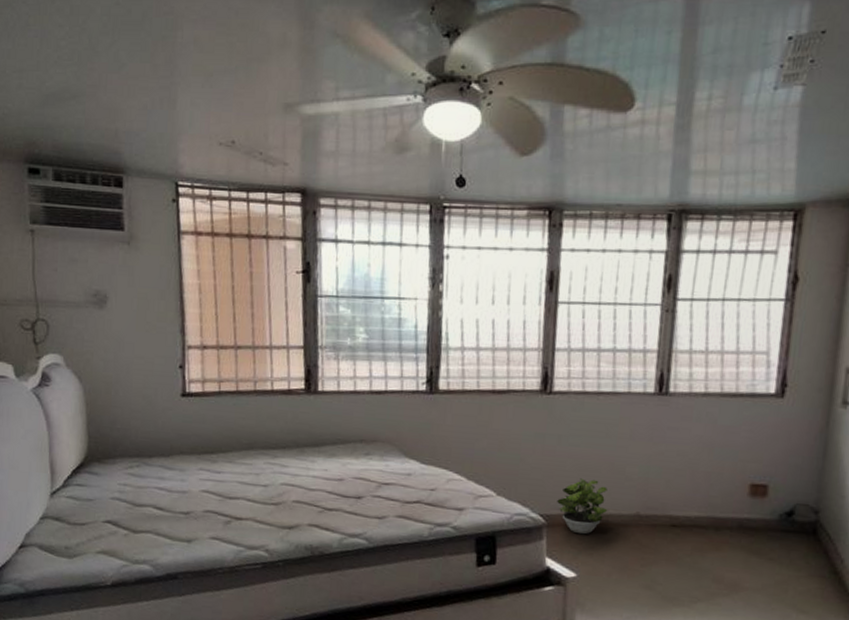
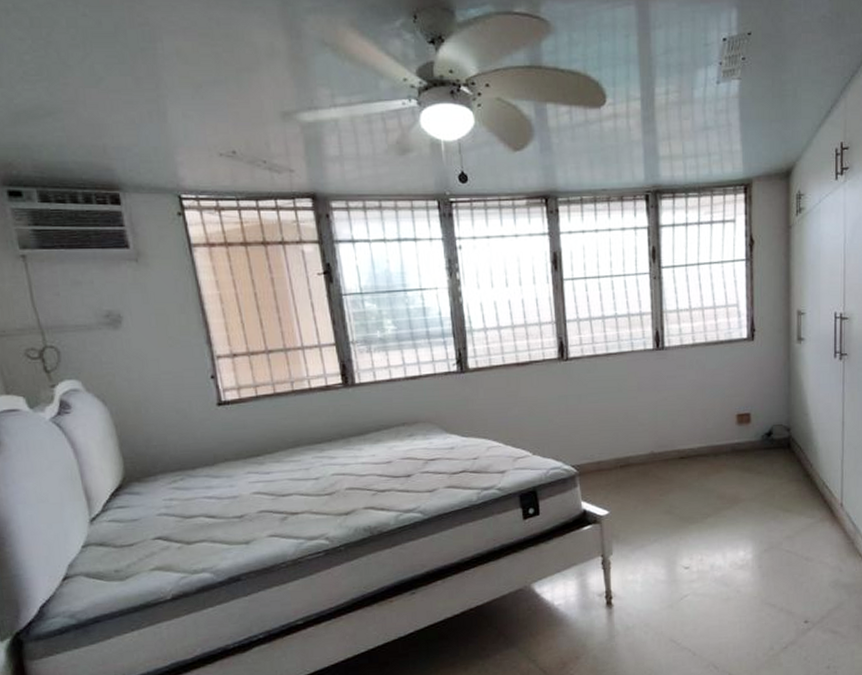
potted plant: present [557,478,608,535] -> none [585,429,628,477]

